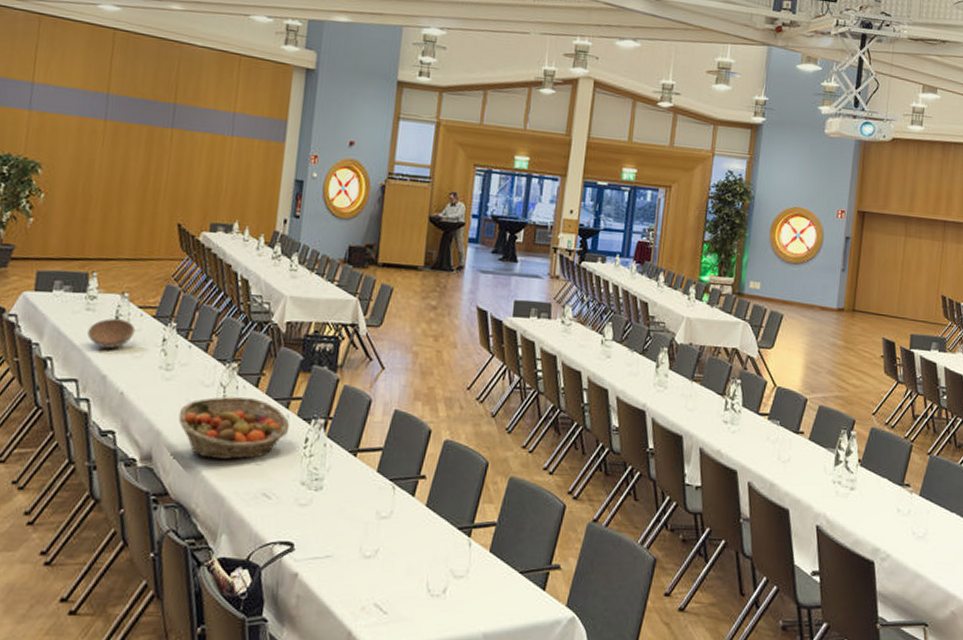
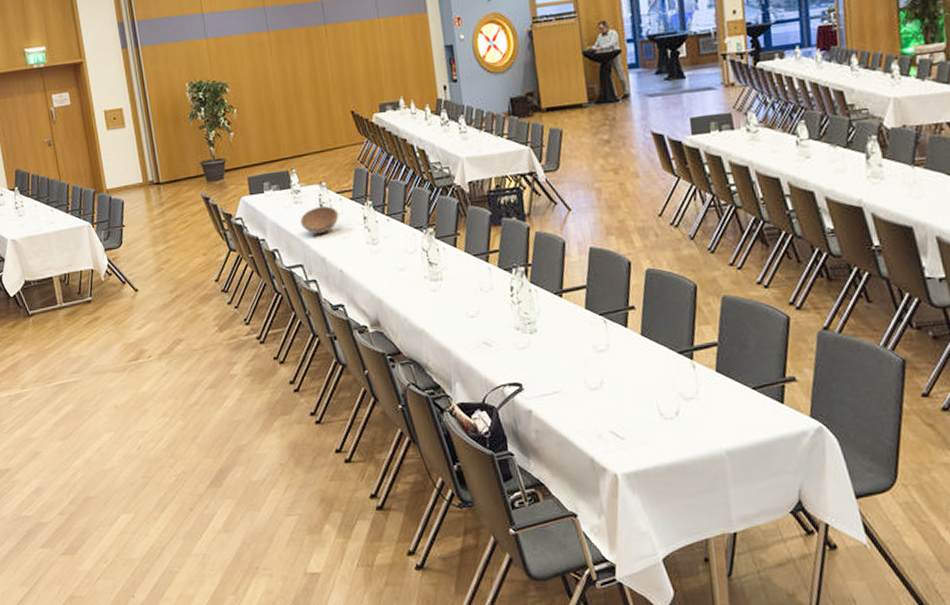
fruit basket: present [178,396,290,460] -> none [393,257,494,317]

